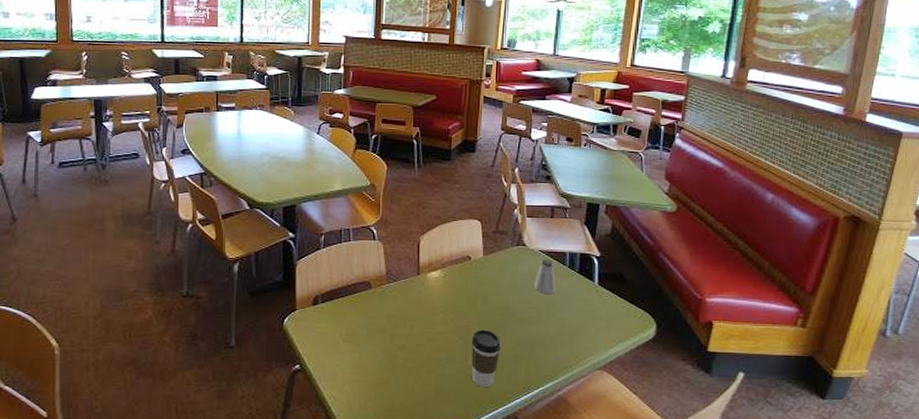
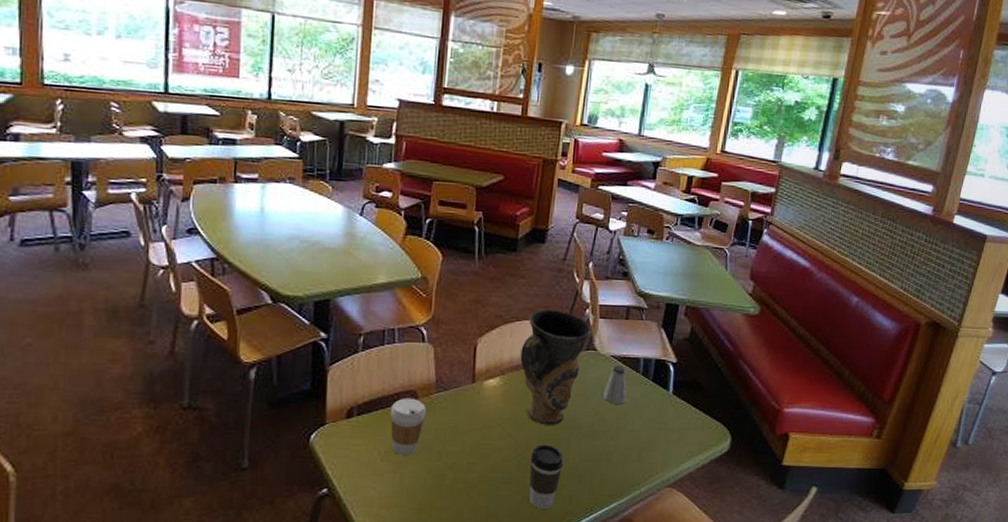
coffee cup: none [348,288,379,337] -> present [390,398,426,455]
vase: none [458,210,521,313] -> present [520,309,593,426]

